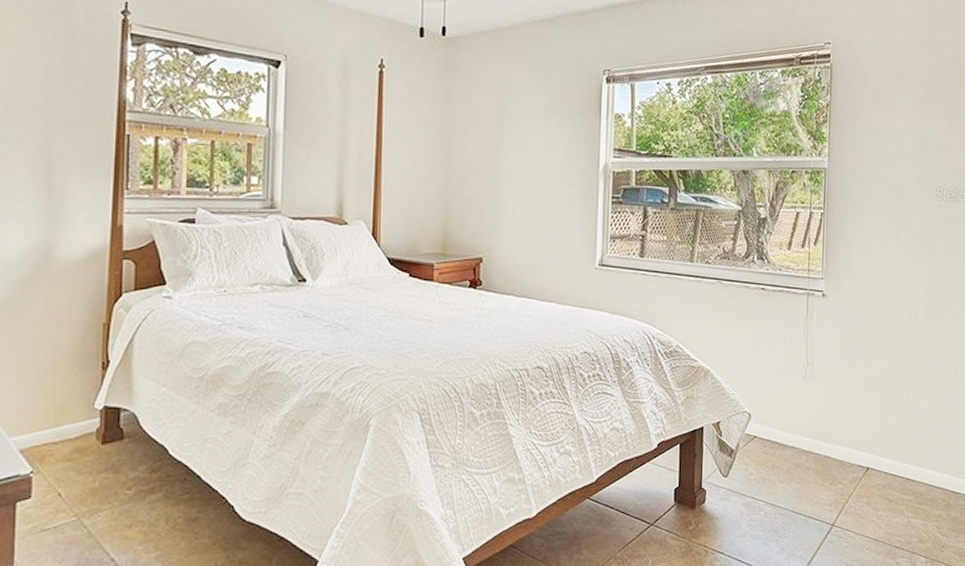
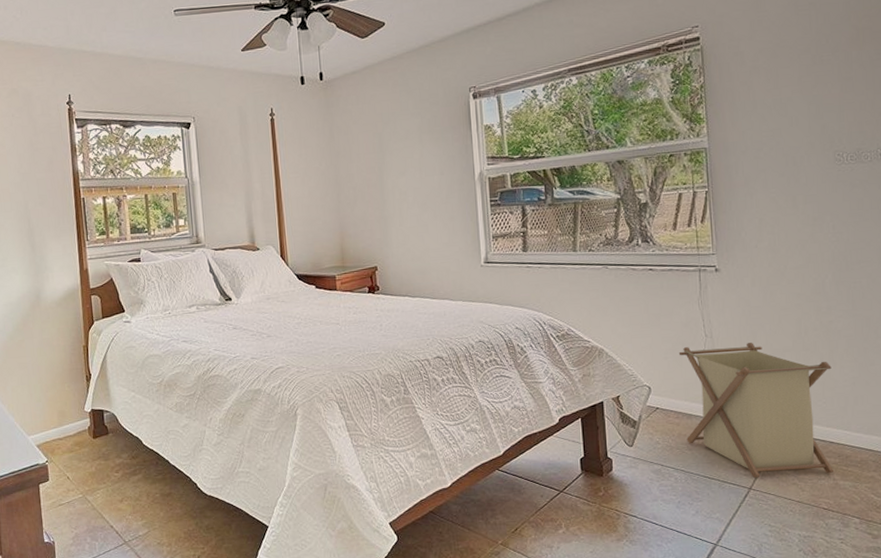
laundry basket: none [779,373,915,514] -> present [678,343,833,478]

